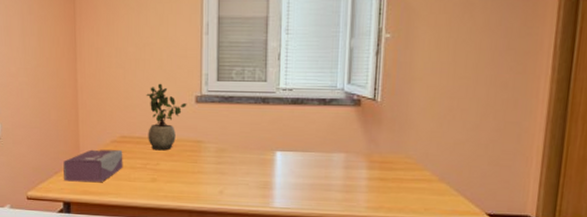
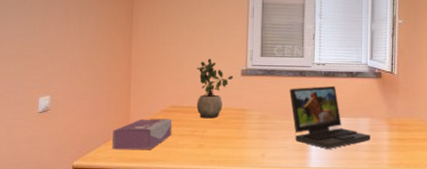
laptop: none [250,114,345,188] -> present [289,85,371,149]

